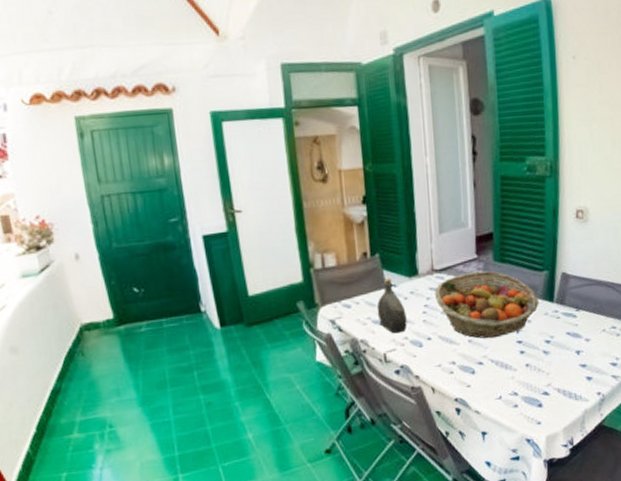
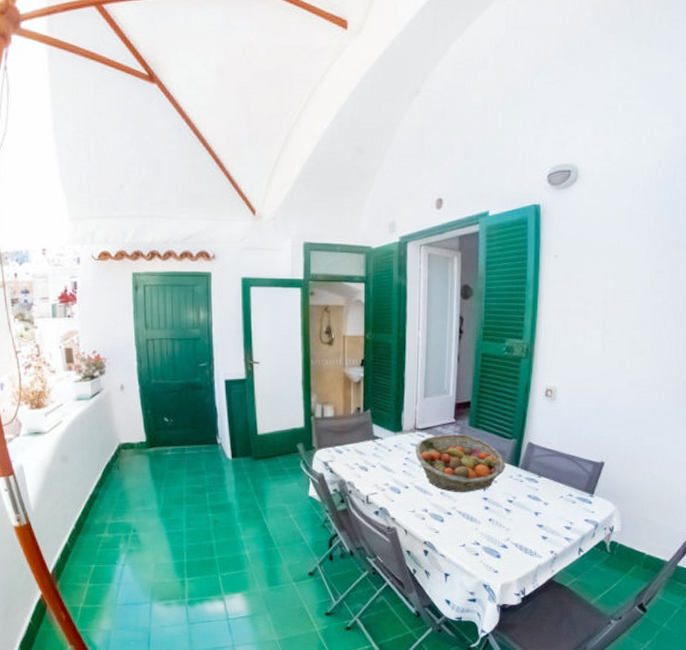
water jug: present [376,278,407,334] -> none [364,432,389,480]

